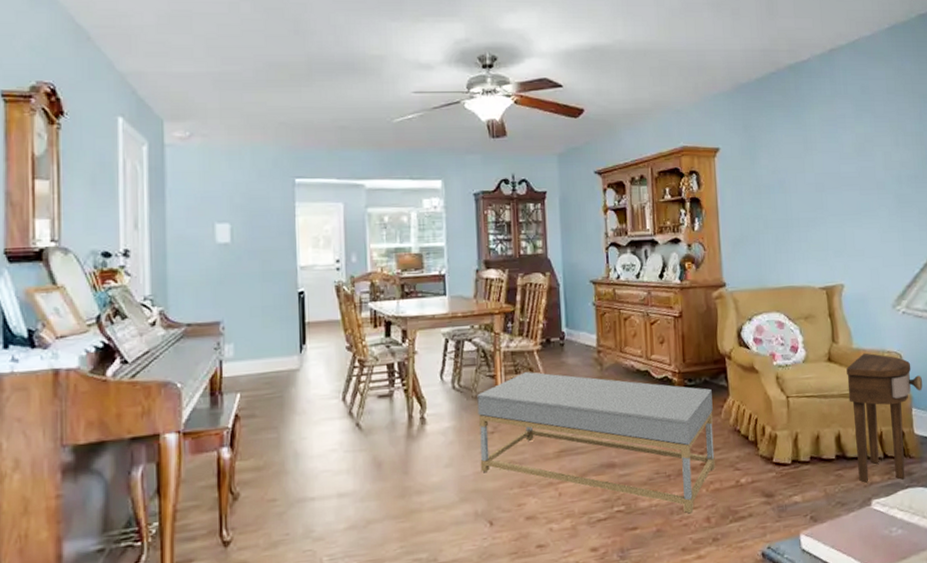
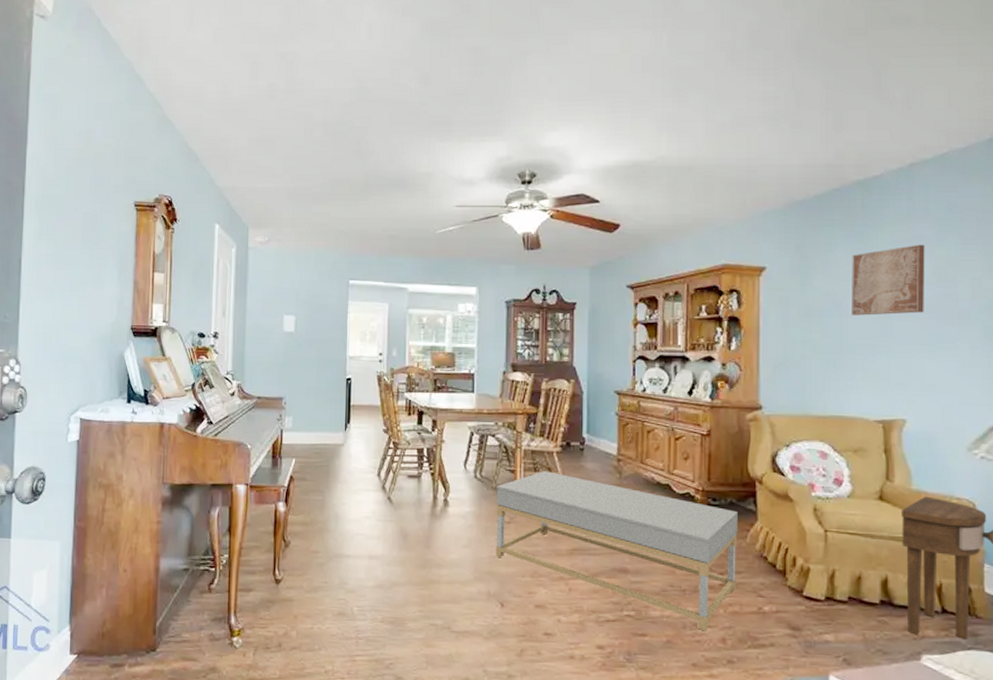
wall art: none [790,122,851,191] -> present [852,244,925,316]

